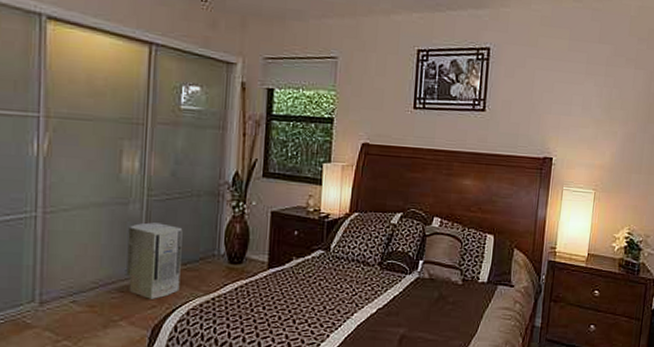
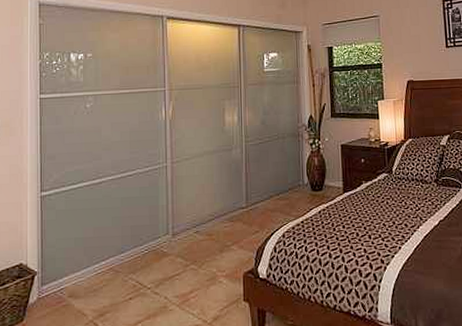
air purifier: present [126,222,183,299] -> none [233,162,275,226]

